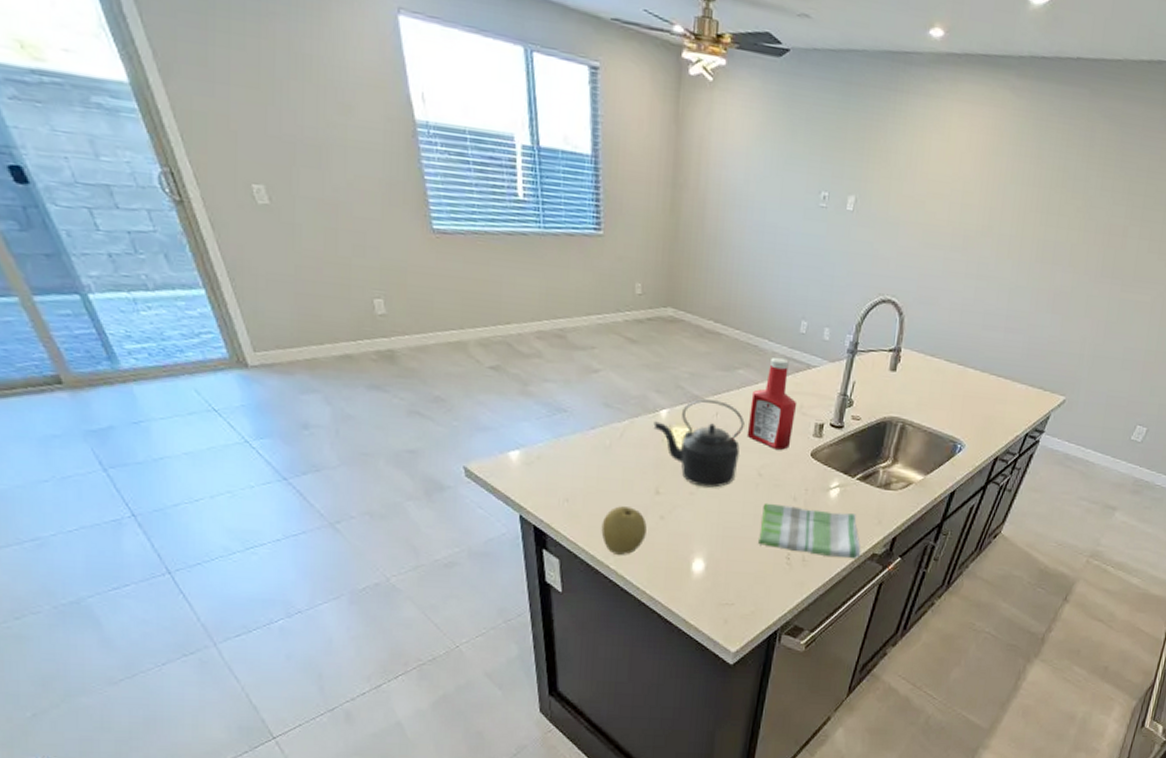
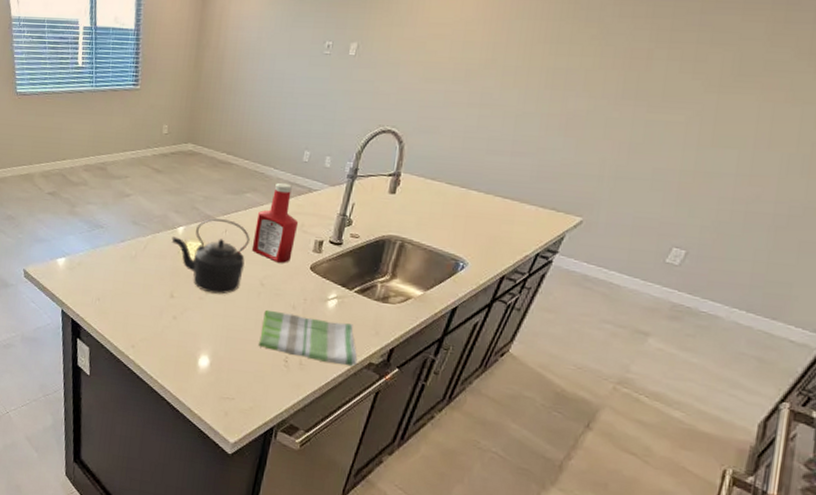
fruit: present [601,506,647,555] -> none [124,306,162,348]

